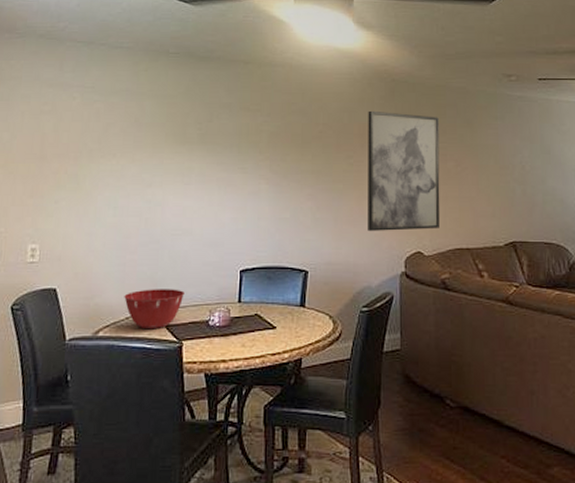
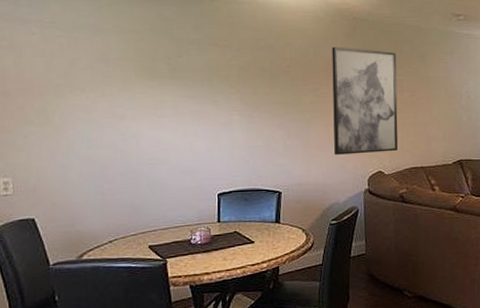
mixing bowl: present [124,289,185,330] -> none [105,213,165,251]

